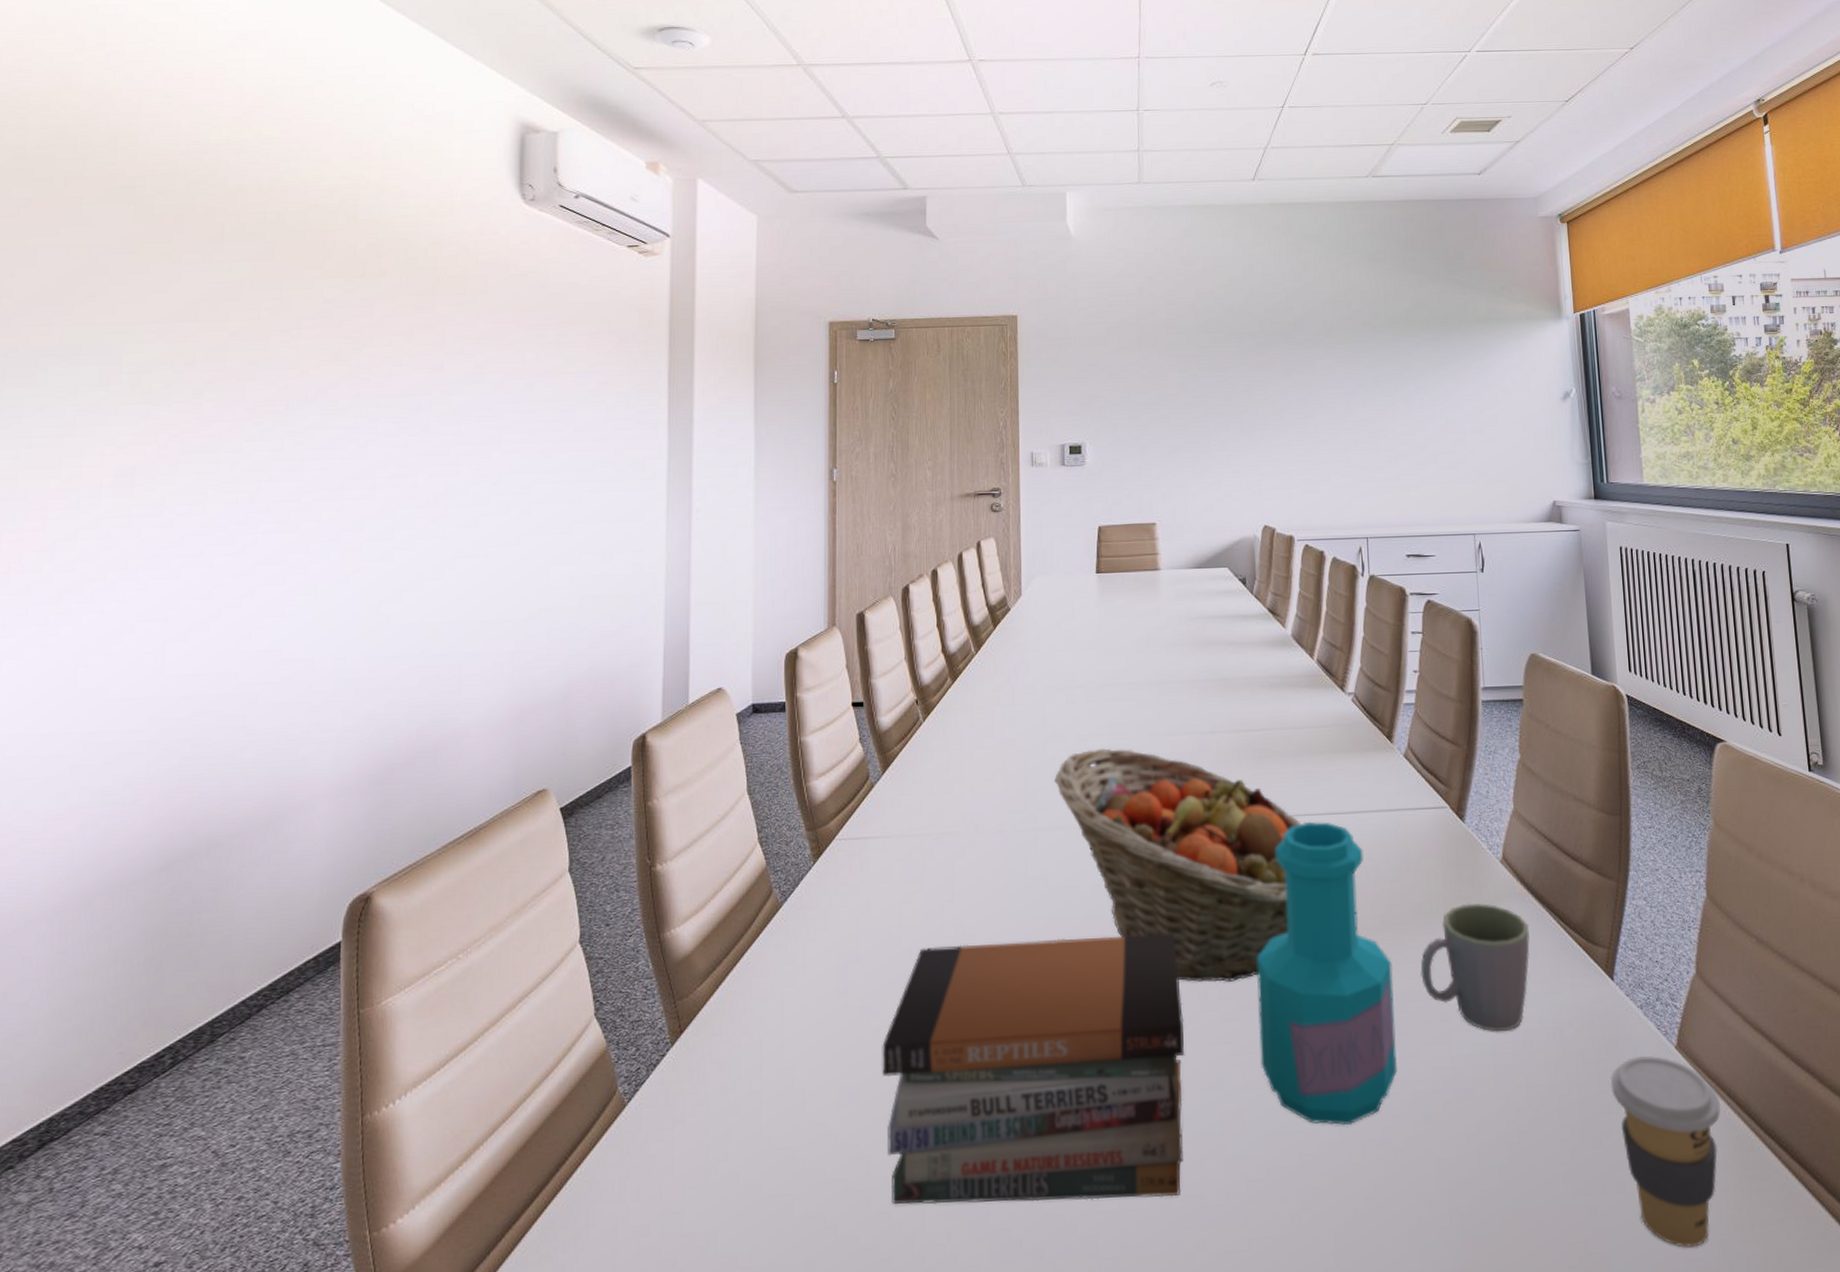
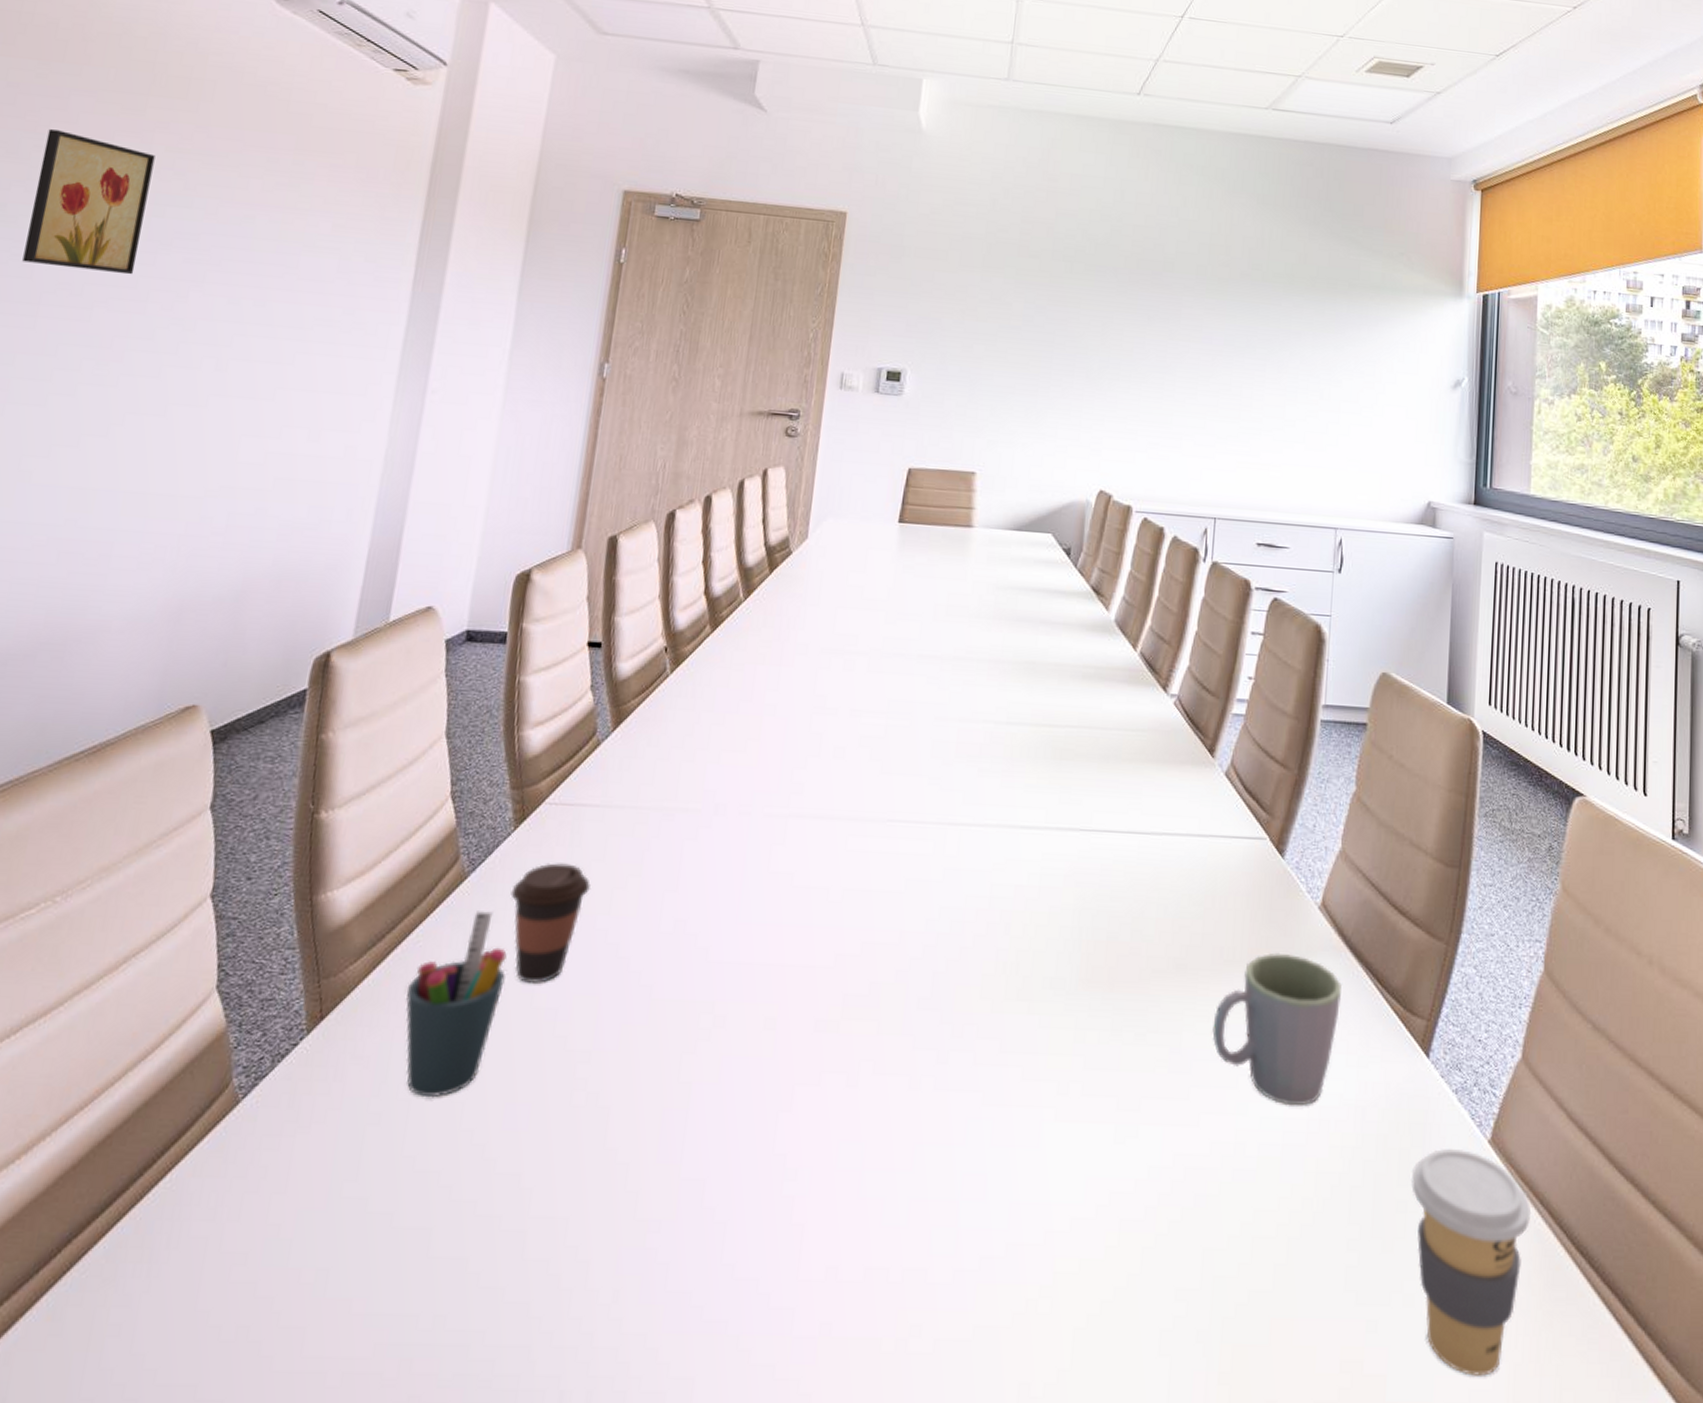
wall art: none [357,333,448,445] -> present [22,129,155,275]
pen holder: none [745,933,823,1089] -> present [406,911,507,1098]
coffee cup: none [818,887,883,988] -> present [510,862,591,983]
book stack: present [882,933,1185,1204] -> none [551,944,934,1269]
fruit basket: present [1053,748,1311,982] -> none [815,728,1109,1019]
bottle: present [1257,822,1397,1126] -> none [1014,840,1181,1201]

